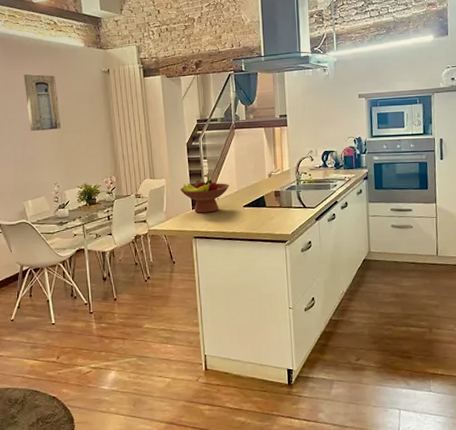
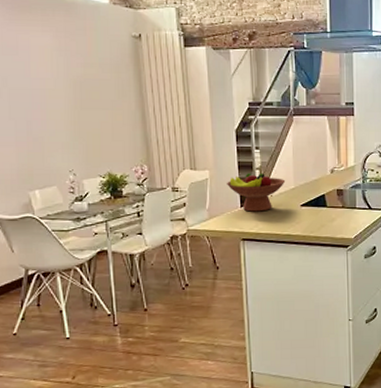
wall art: present [23,74,61,132] -> none [28,32,79,106]

